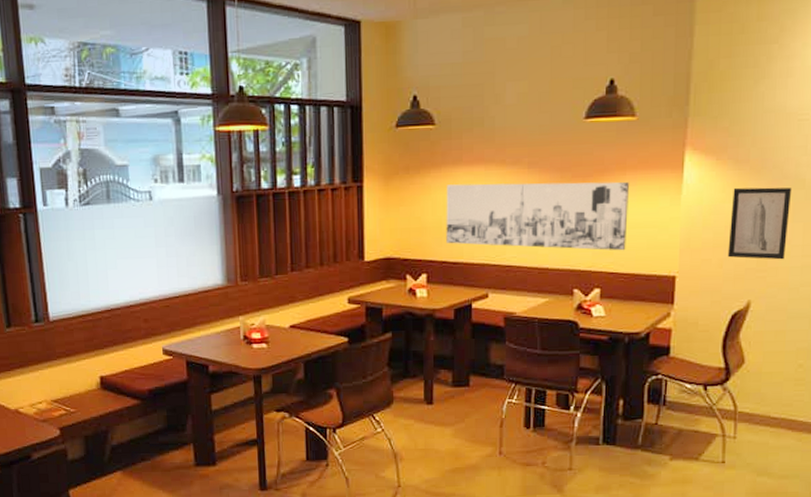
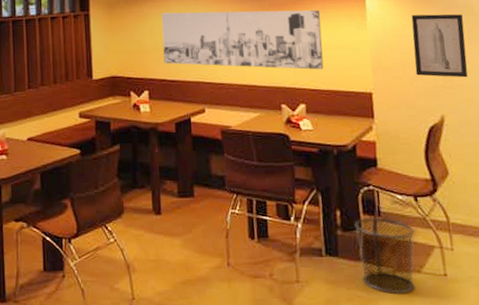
waste bin: none [636,407,700,481] -> present [354,218,416,295]

